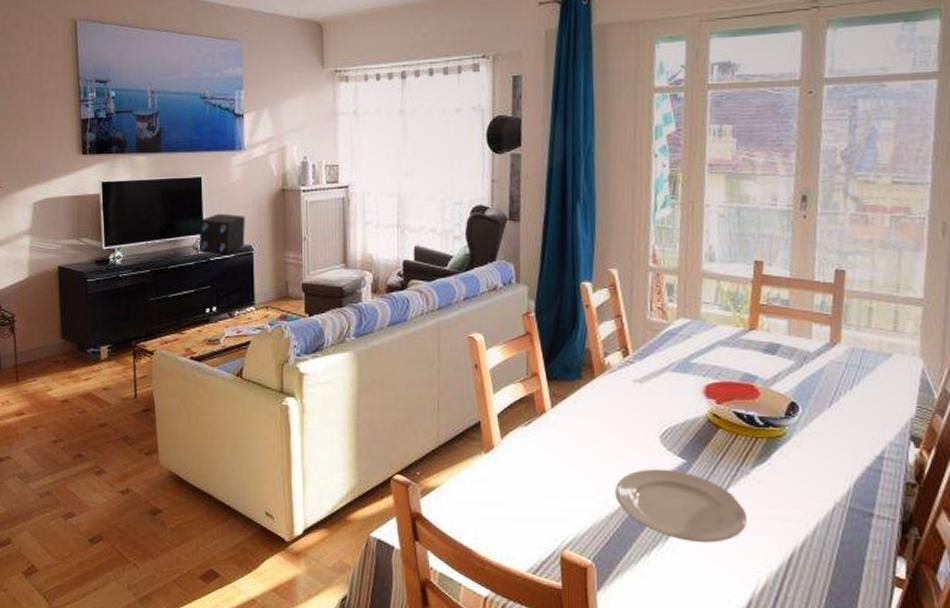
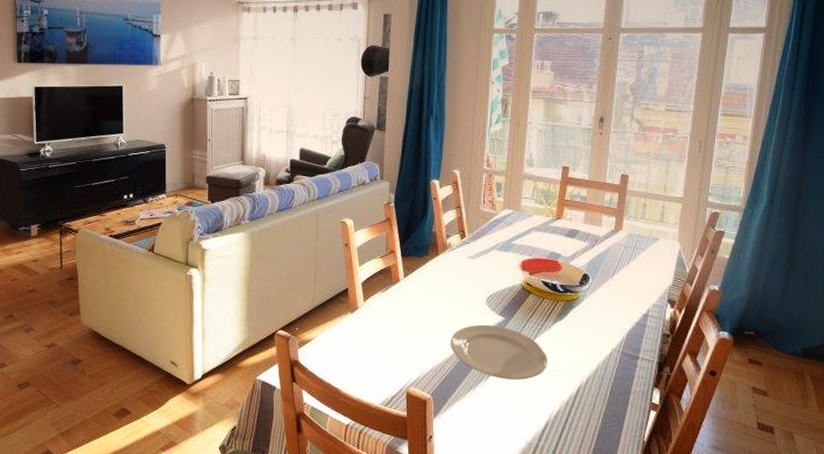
speaker: present [199,213,245,255] -> none [120,117,159,151]

